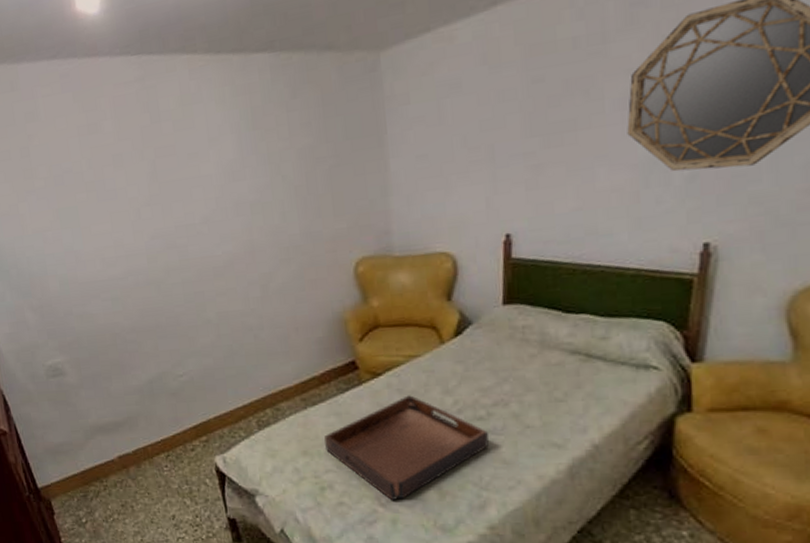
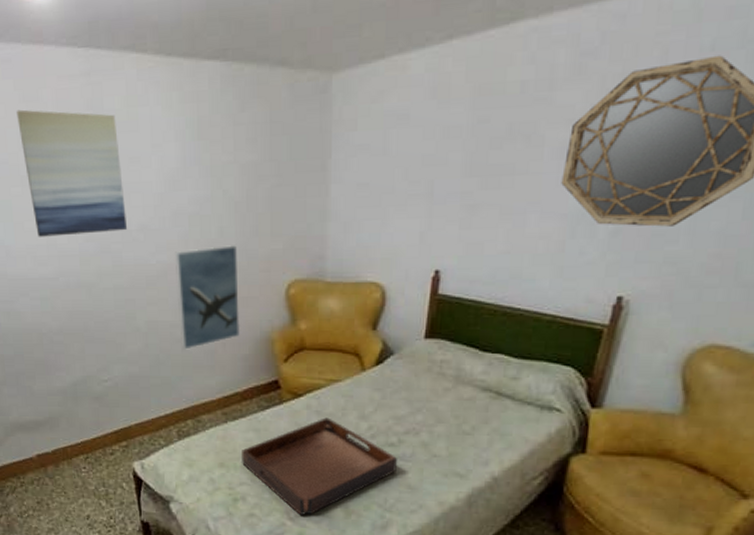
wall art: none [77,114,190,239] -> present [17,109,127,237]
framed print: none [240,228,313,338] -> present [175,245,241,350]

